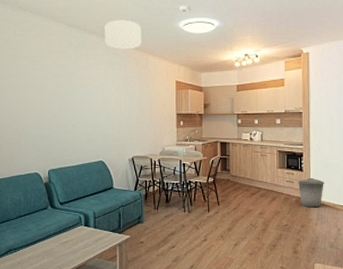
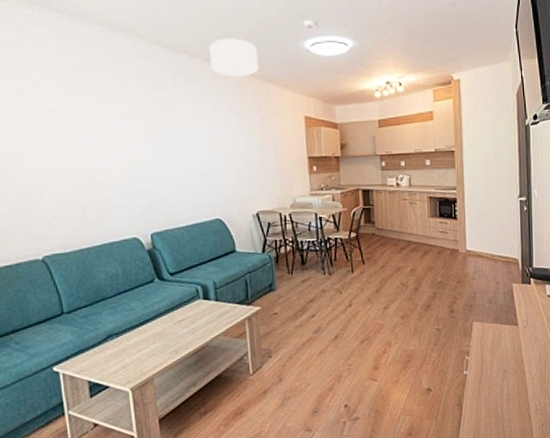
trash can: present [298,178,324,207] -> none [452,227,481,260]

